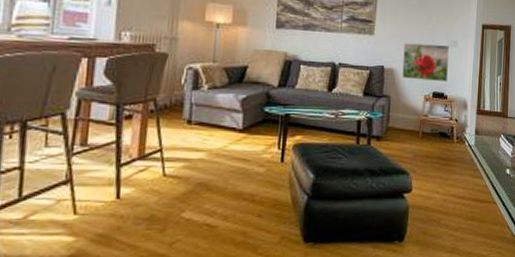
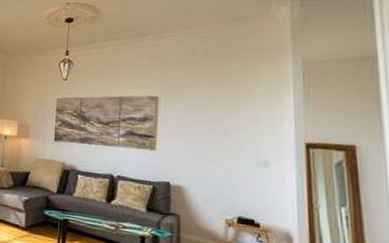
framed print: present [402,43,450,83] -> none [193,159,259,208]

